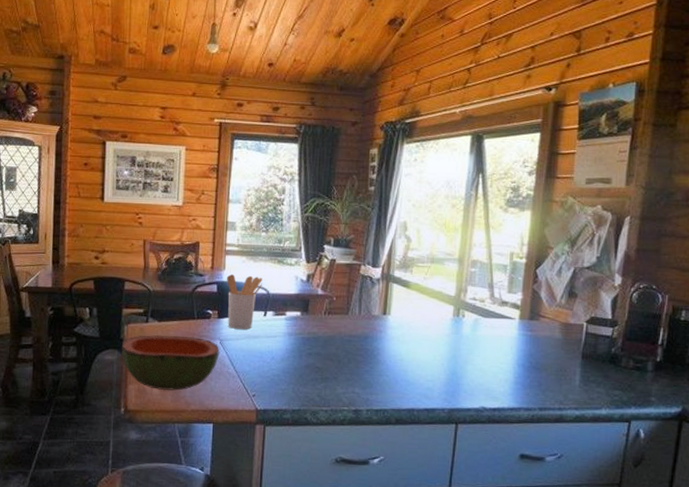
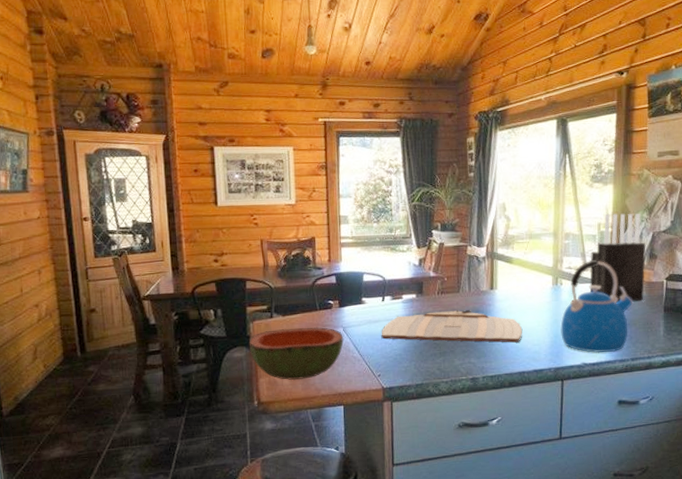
utensil holder: present [226,274,262,329] -> none [343,265,378,316]
cutting board: none [259,333,416,376] -> present [381,309,523,343]
kettle: none [459,292,545,399] -> present [560,259,632,353]
knife block: none [496,242,565,344] -> present [590,213,646,303]

